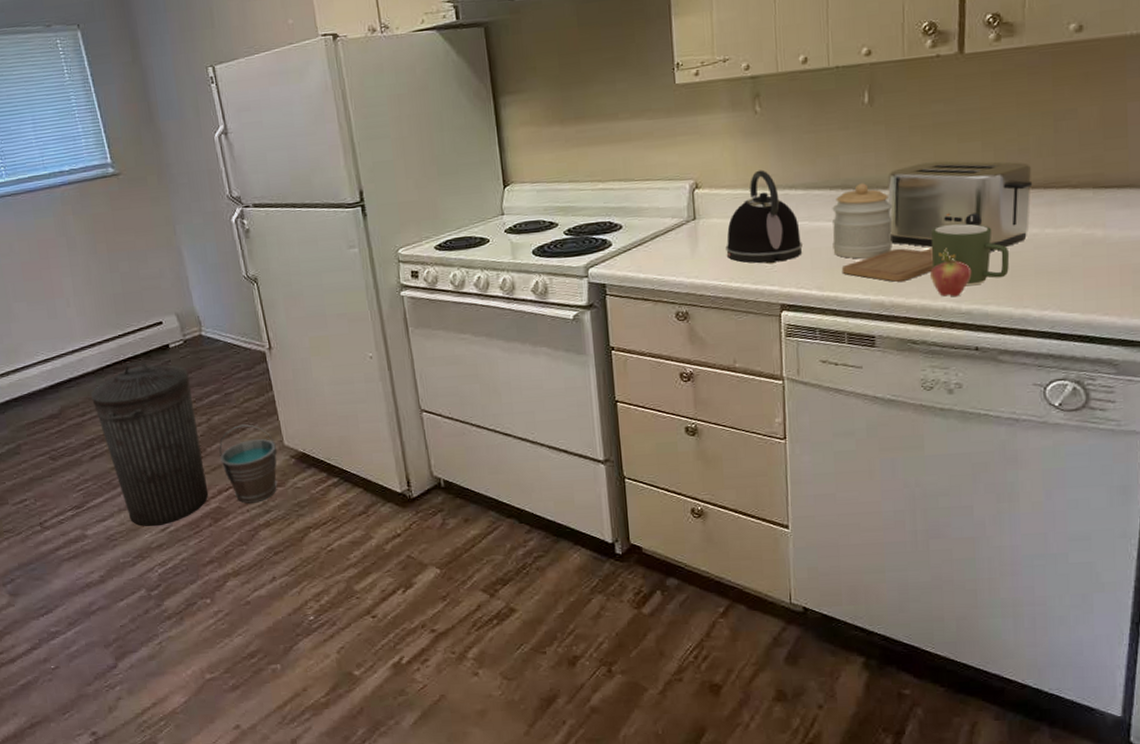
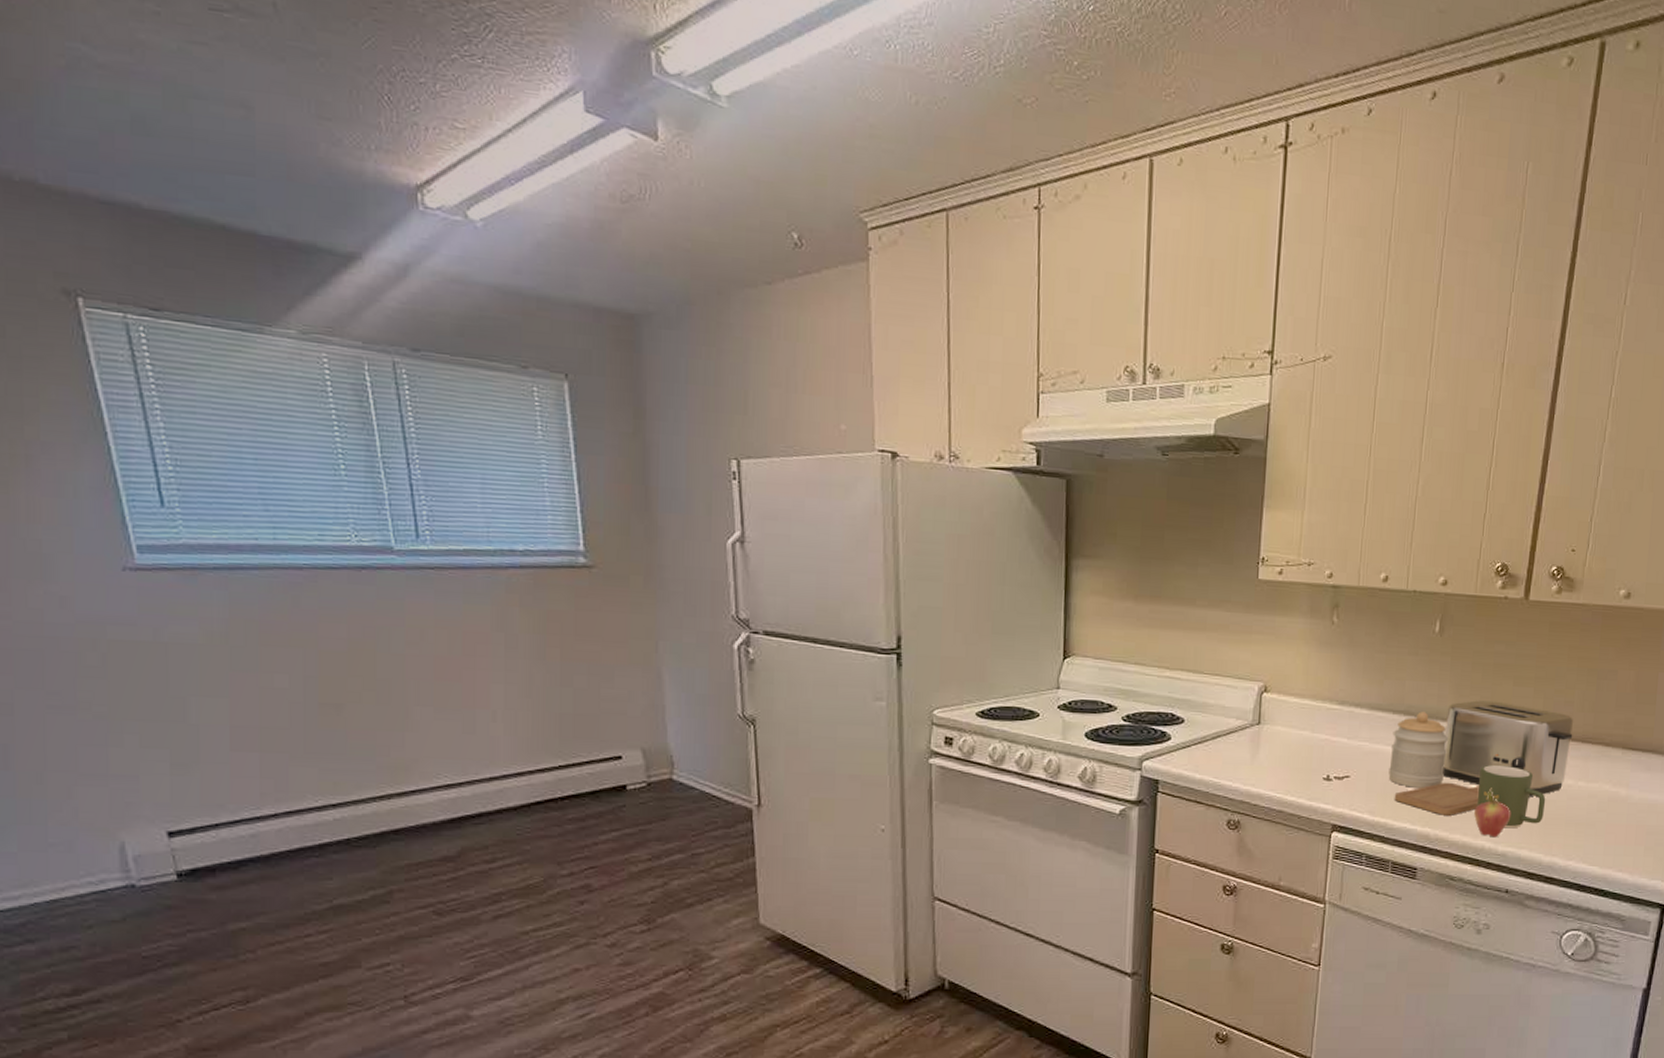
trash can: present [91,361,209,526] -> none [508,802,651,1010]
bucket: present [219,424,278,504] -> none [673,894,750,991]
kettle: present [726,170,803,263] -> none [1285,682,1361,780]

